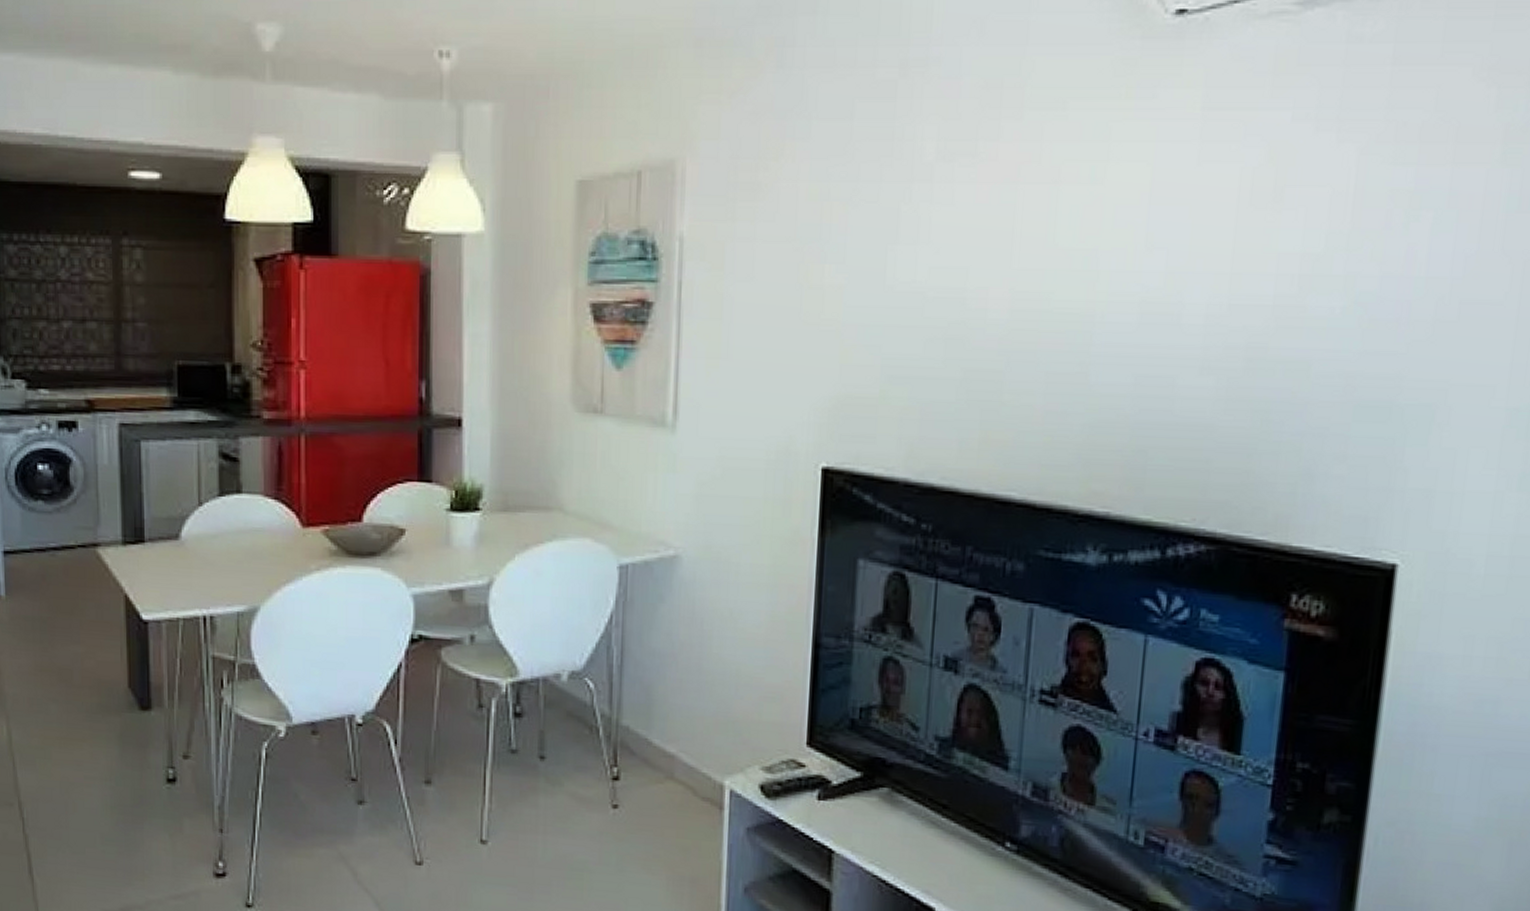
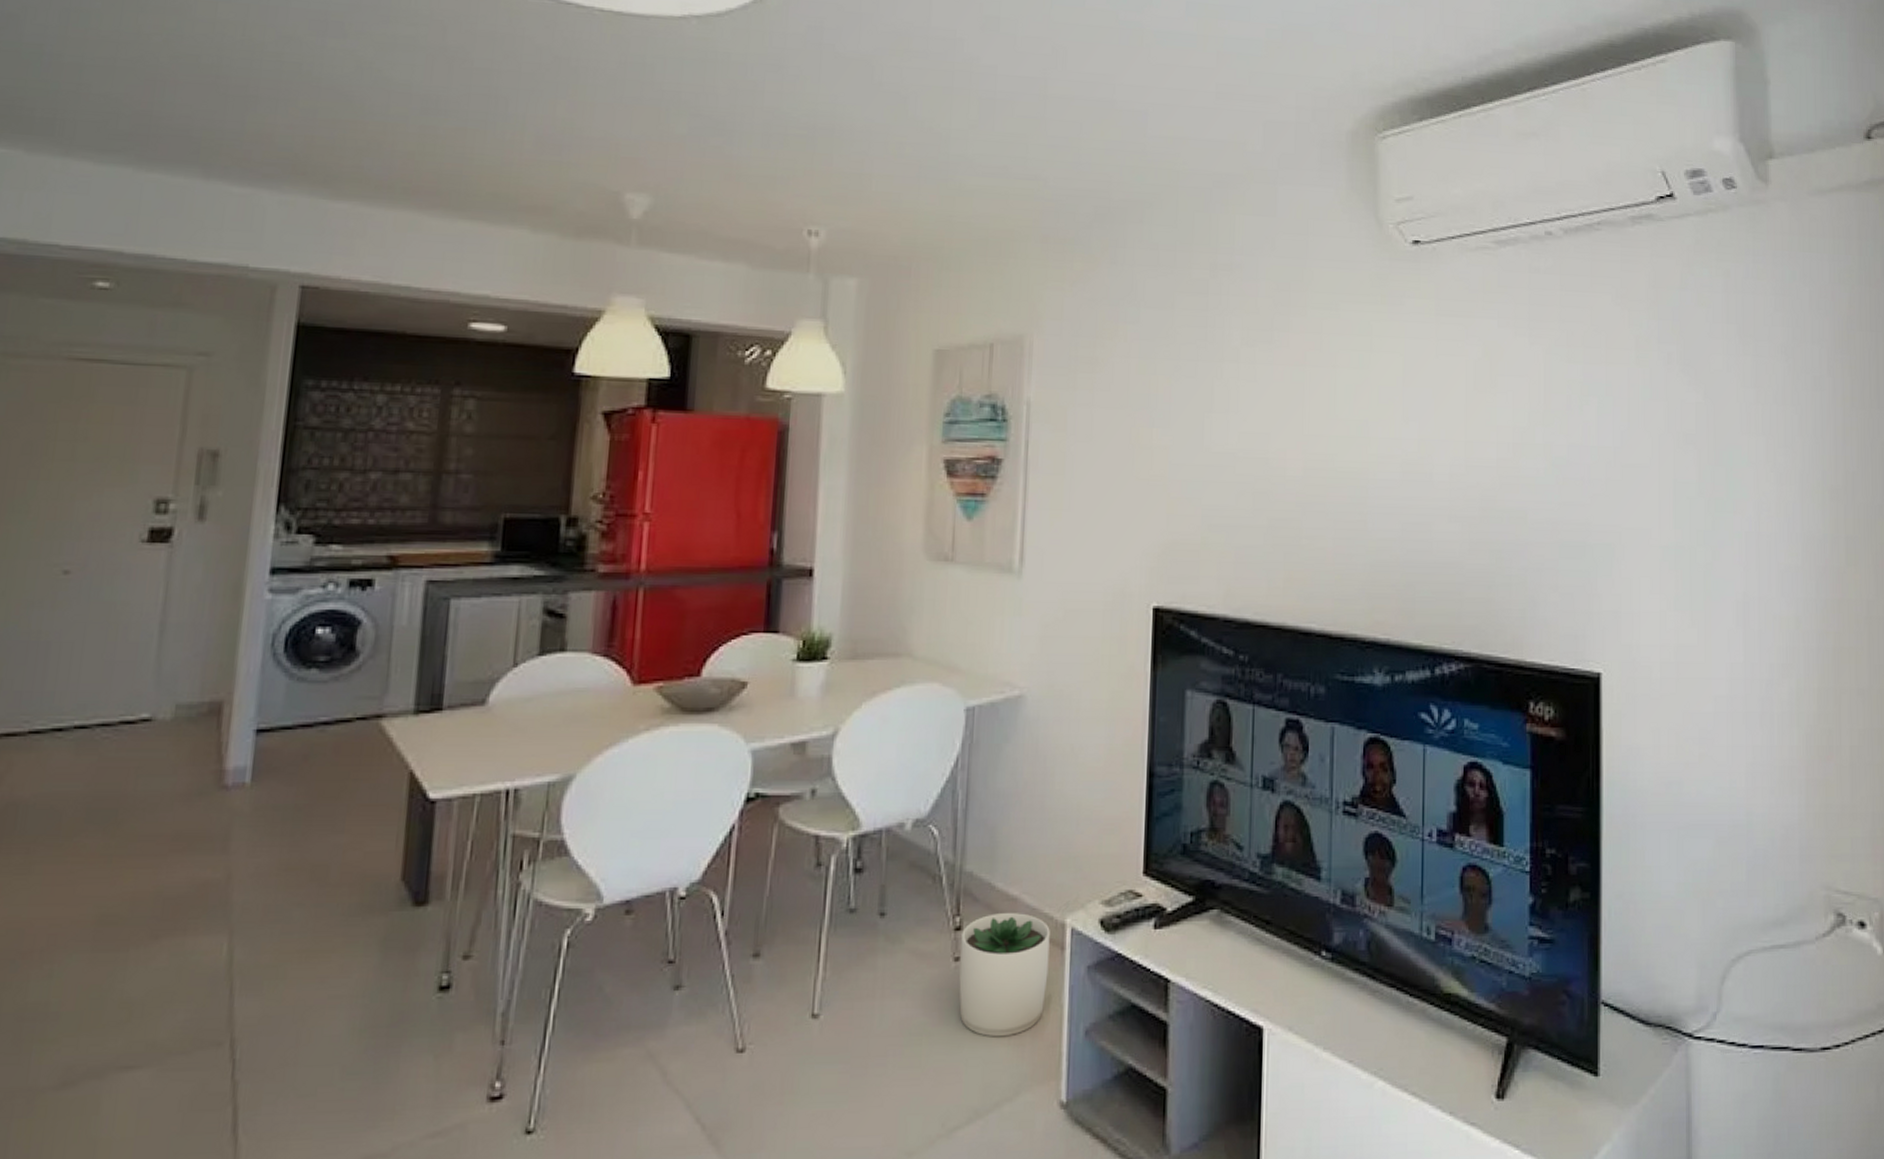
planter: none [618,768,708,883] -> present [959,913,1050,1037]

